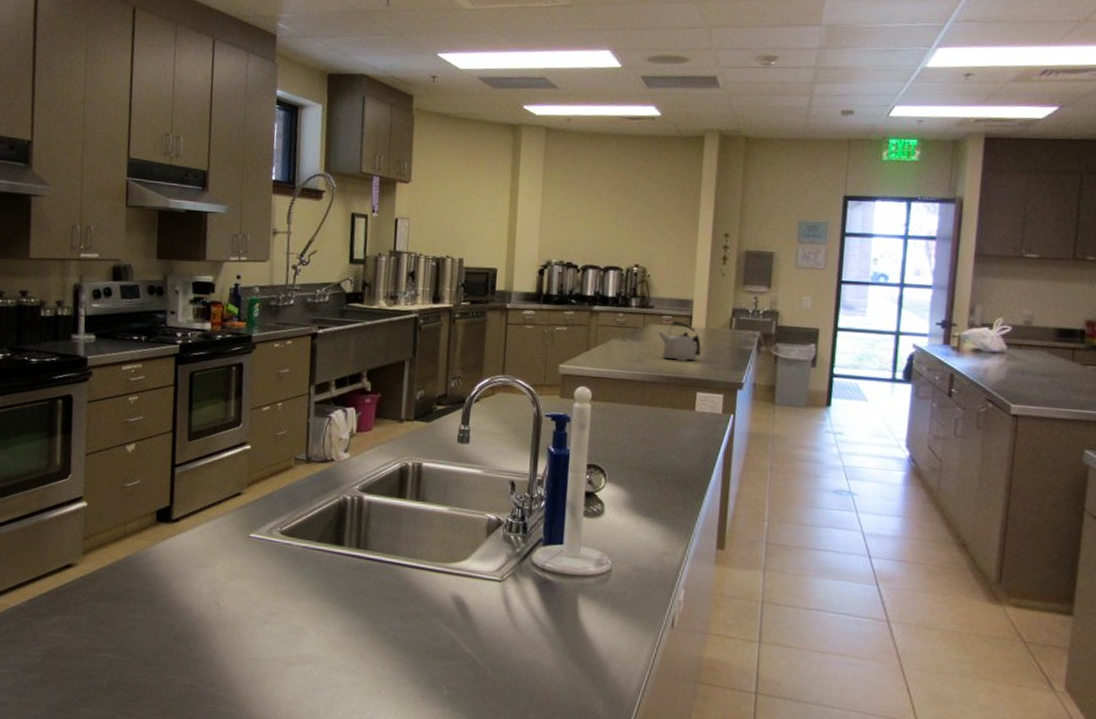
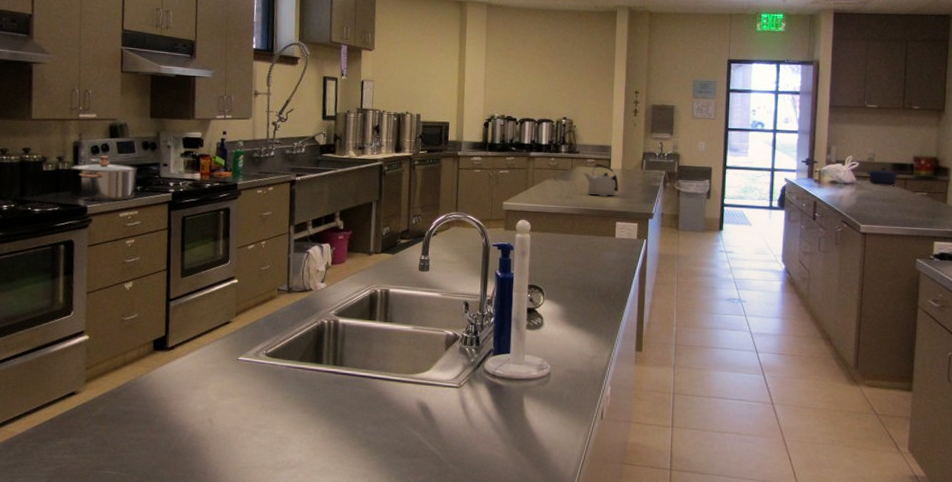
cooking pot: none [69,300,142,353] -> present [70,155,137,202]
cooking pot: none [1021,333,1065,358] -> present [866,167,899,187]

